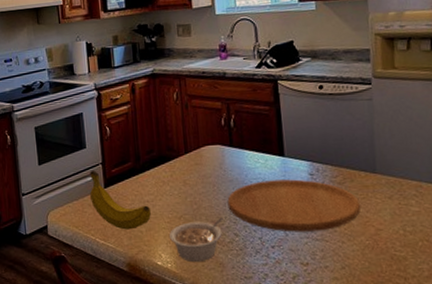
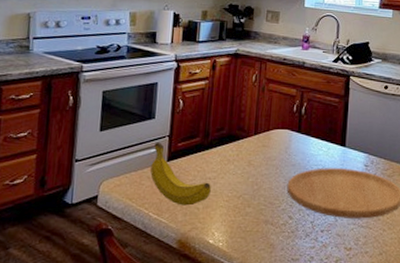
legume: present [169,217,224,263] -> none [226,199,281,243]

